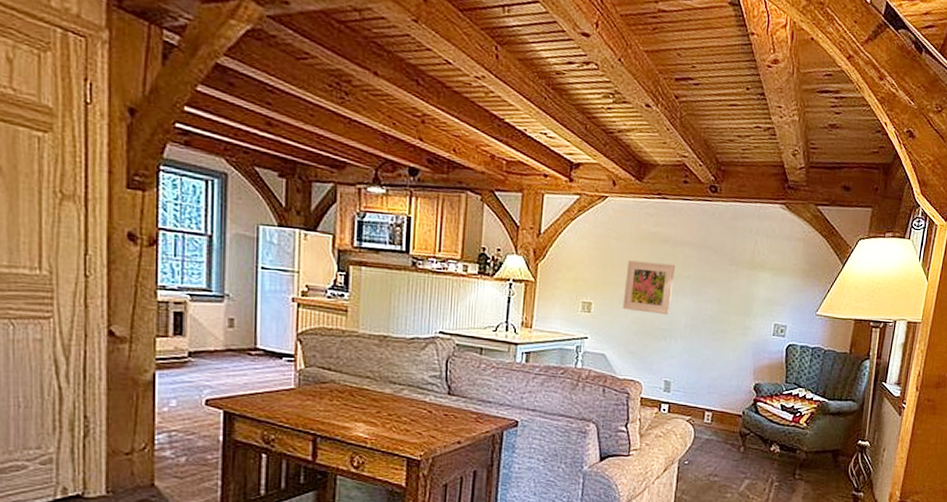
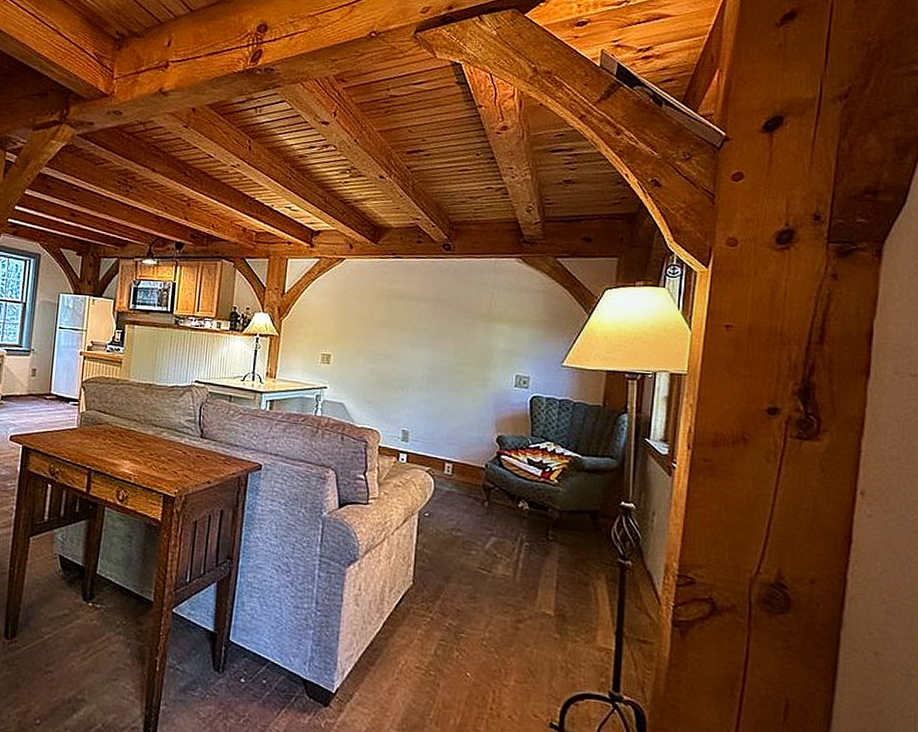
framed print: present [622,260,675,314] -> none [360,315,410,366]

